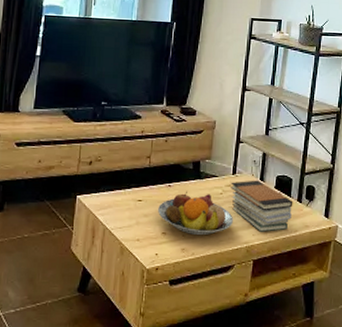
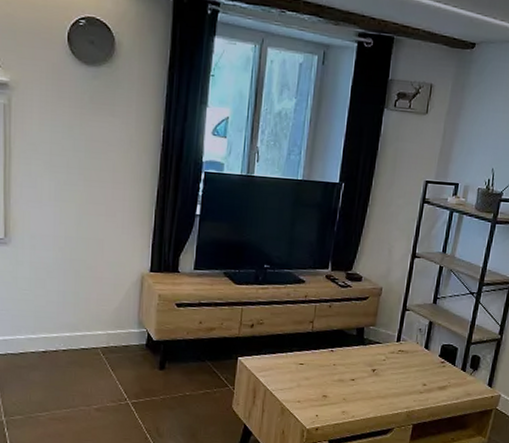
fruit bowl: present [158,191,233,236] -> none [319,356,395,400]
book stack: present [230,180,293,232] -> none [394,348,457,399]

